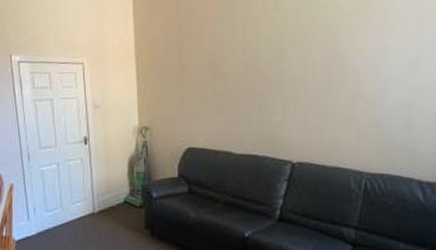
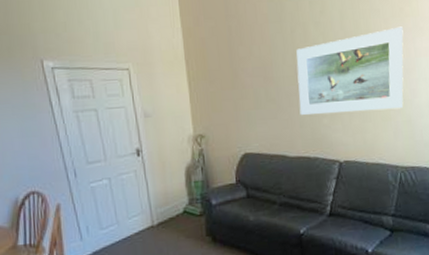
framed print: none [247,21,370,112] -> present [296,26,404,115]

